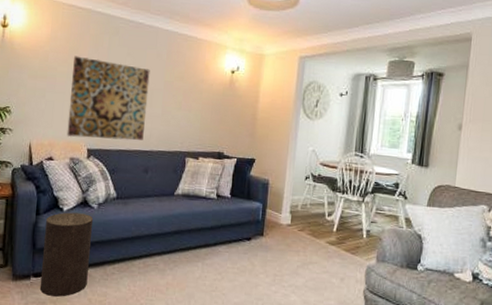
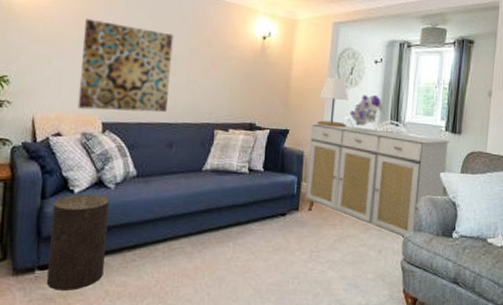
sideboard: none [269,153,416,269] -> present [305,123,450,239]
lamp: none [282,109,314,158] -> present [317,77,349,128]
bouquet: none [314,126,350,157] -> present [349,94,385,126]

